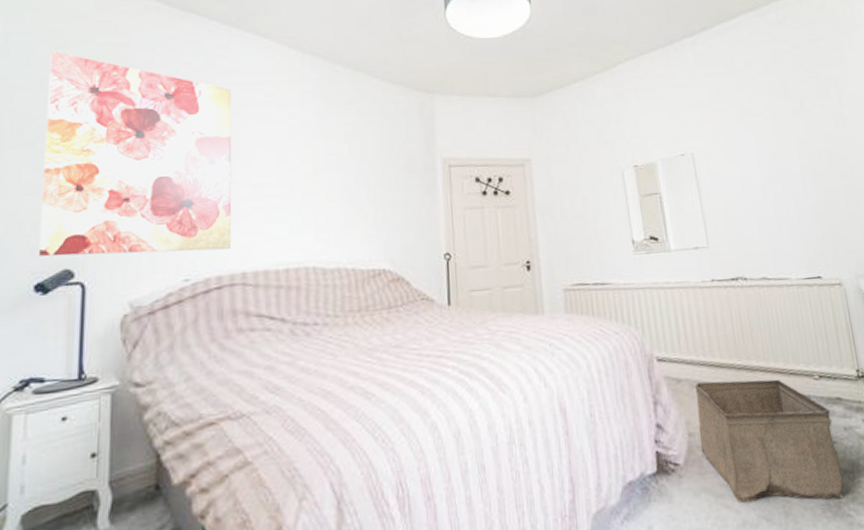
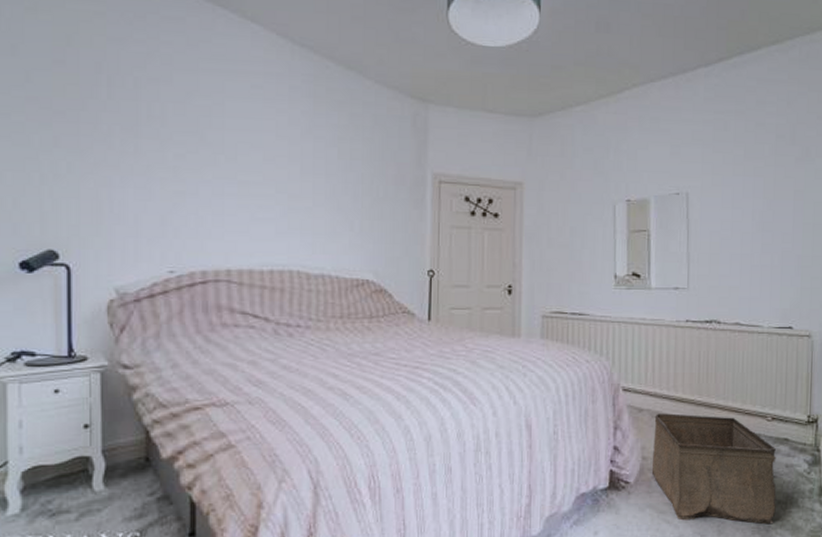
wall art: present [38,51,232,257] -> none [20,14,217,245]

